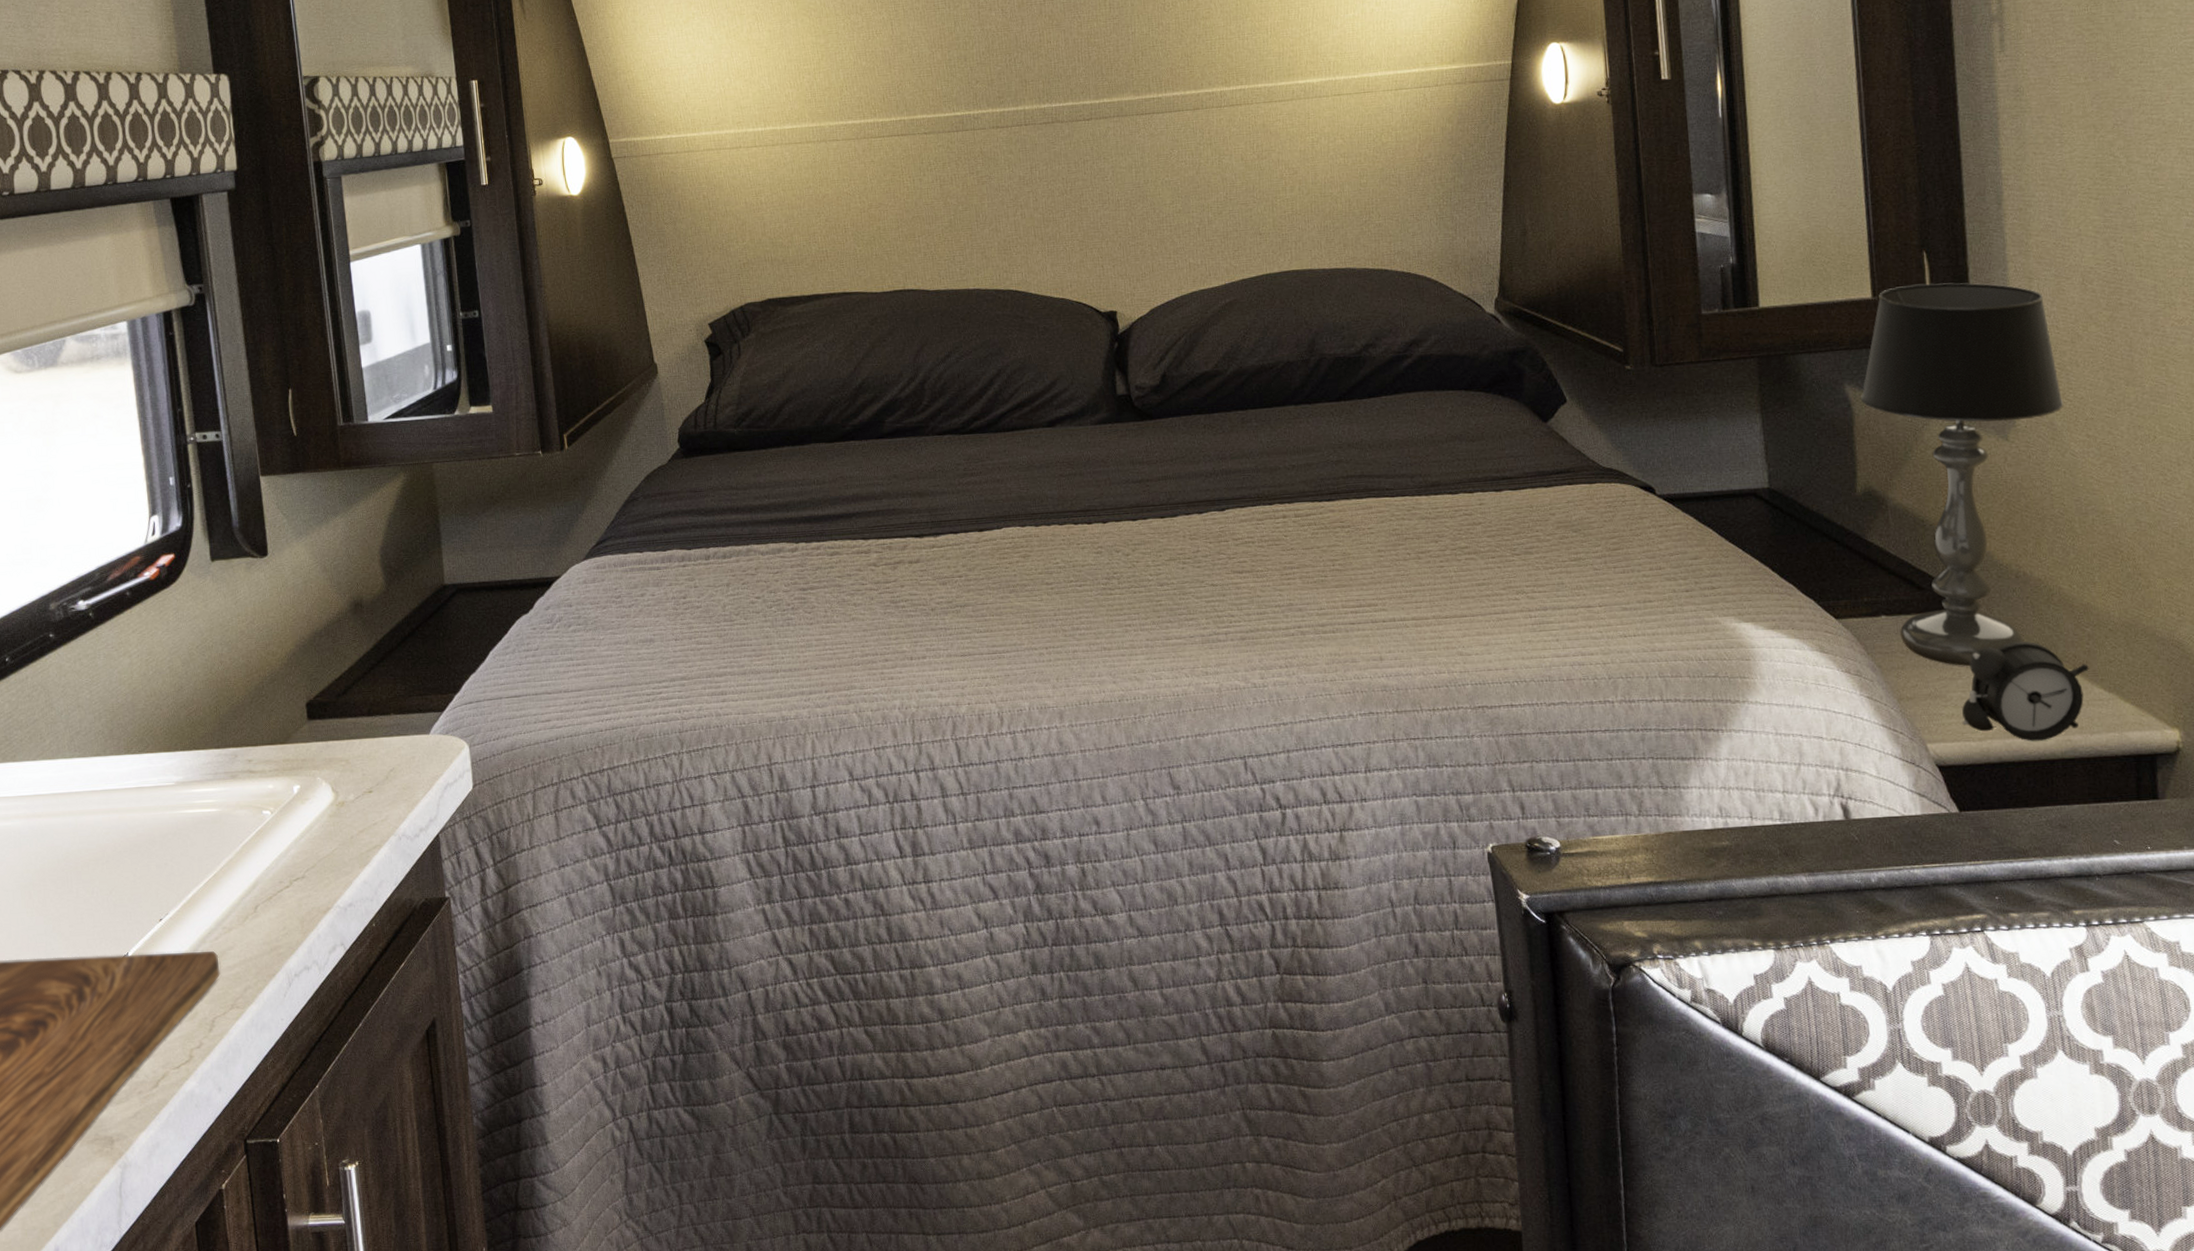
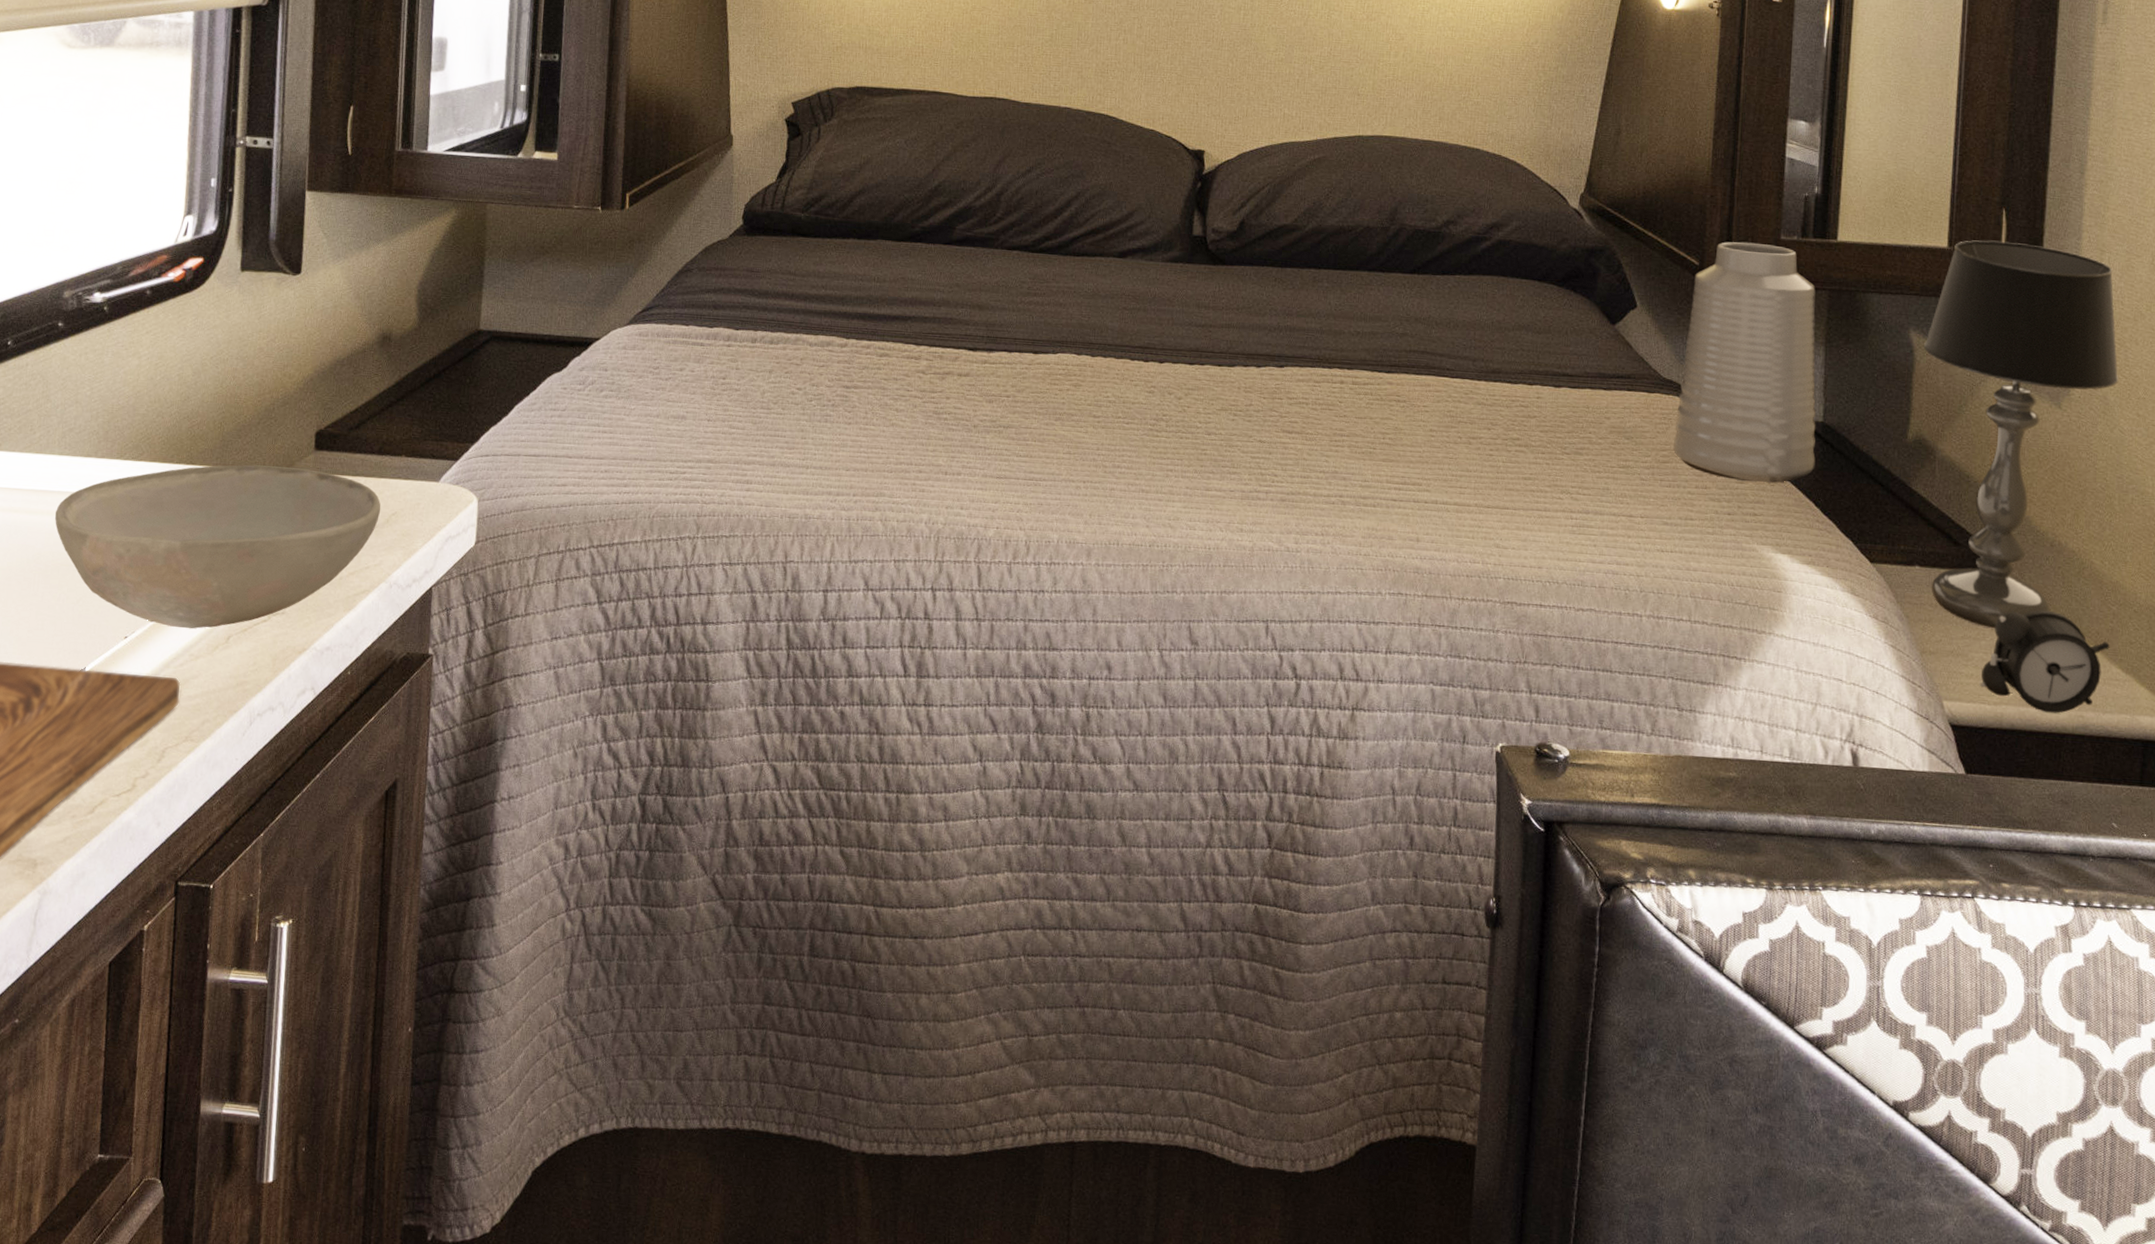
bowl: none [76,739,379,904] -> present [55,464,381,629]
vase: none [1620,321,1767,557] -> present [1672,242,1817,483]

